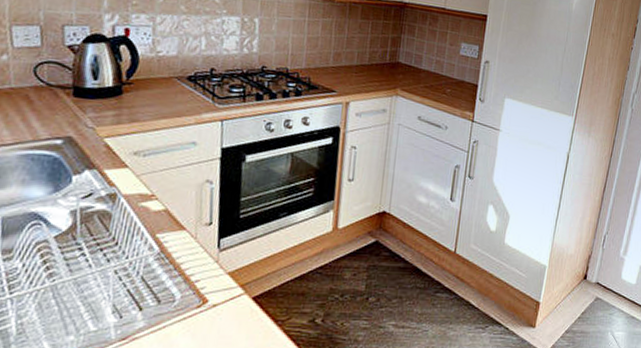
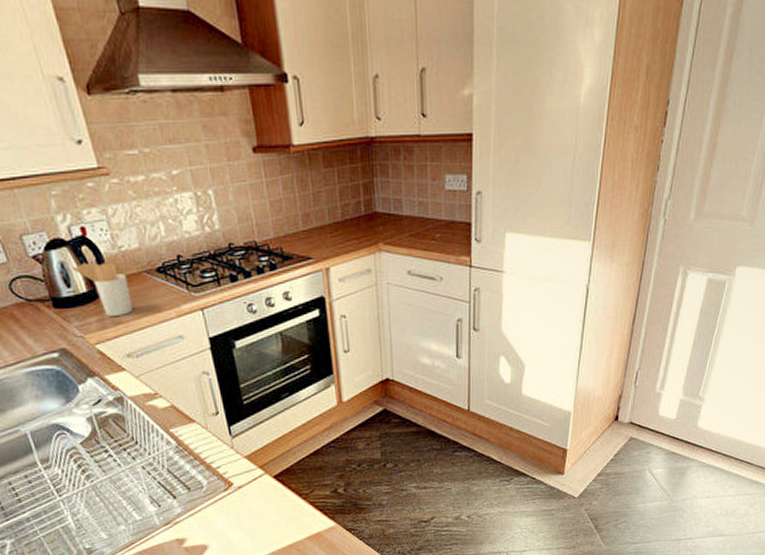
utensil holder: none [104,60,157,114] -> present [72,263,133,316]

